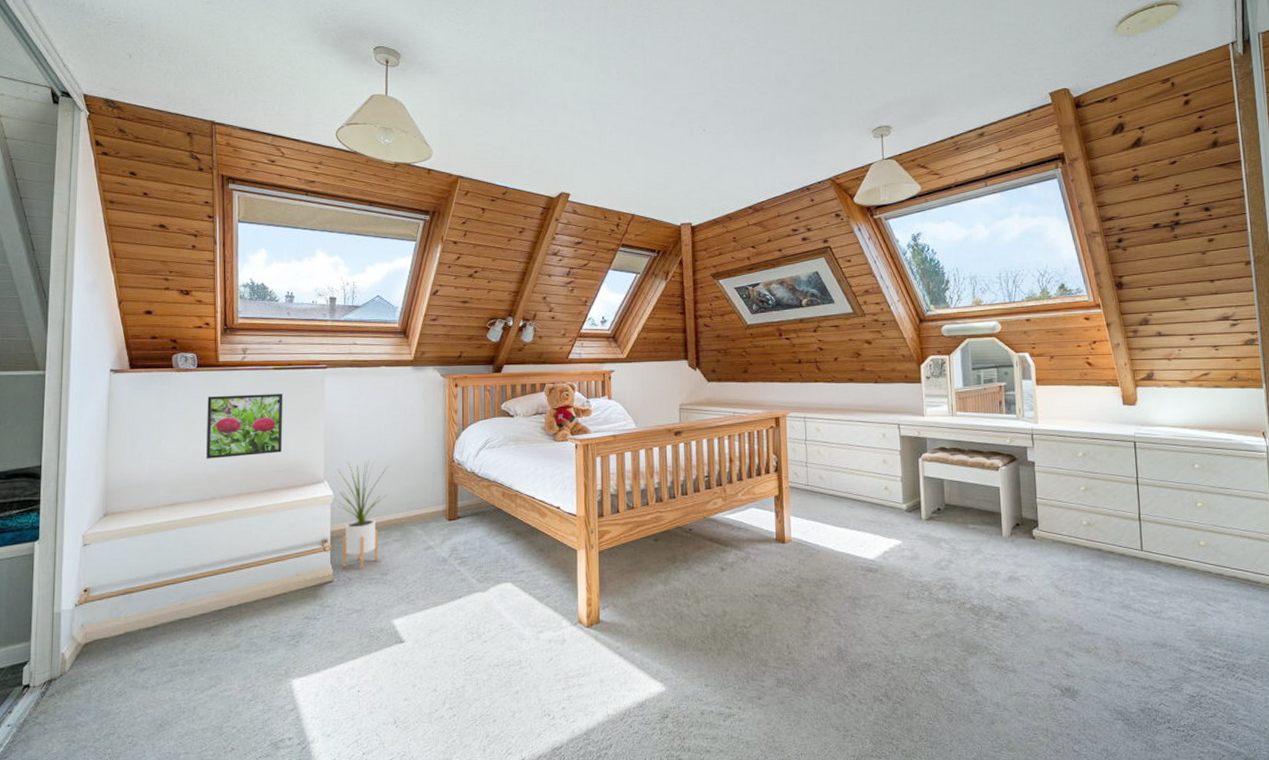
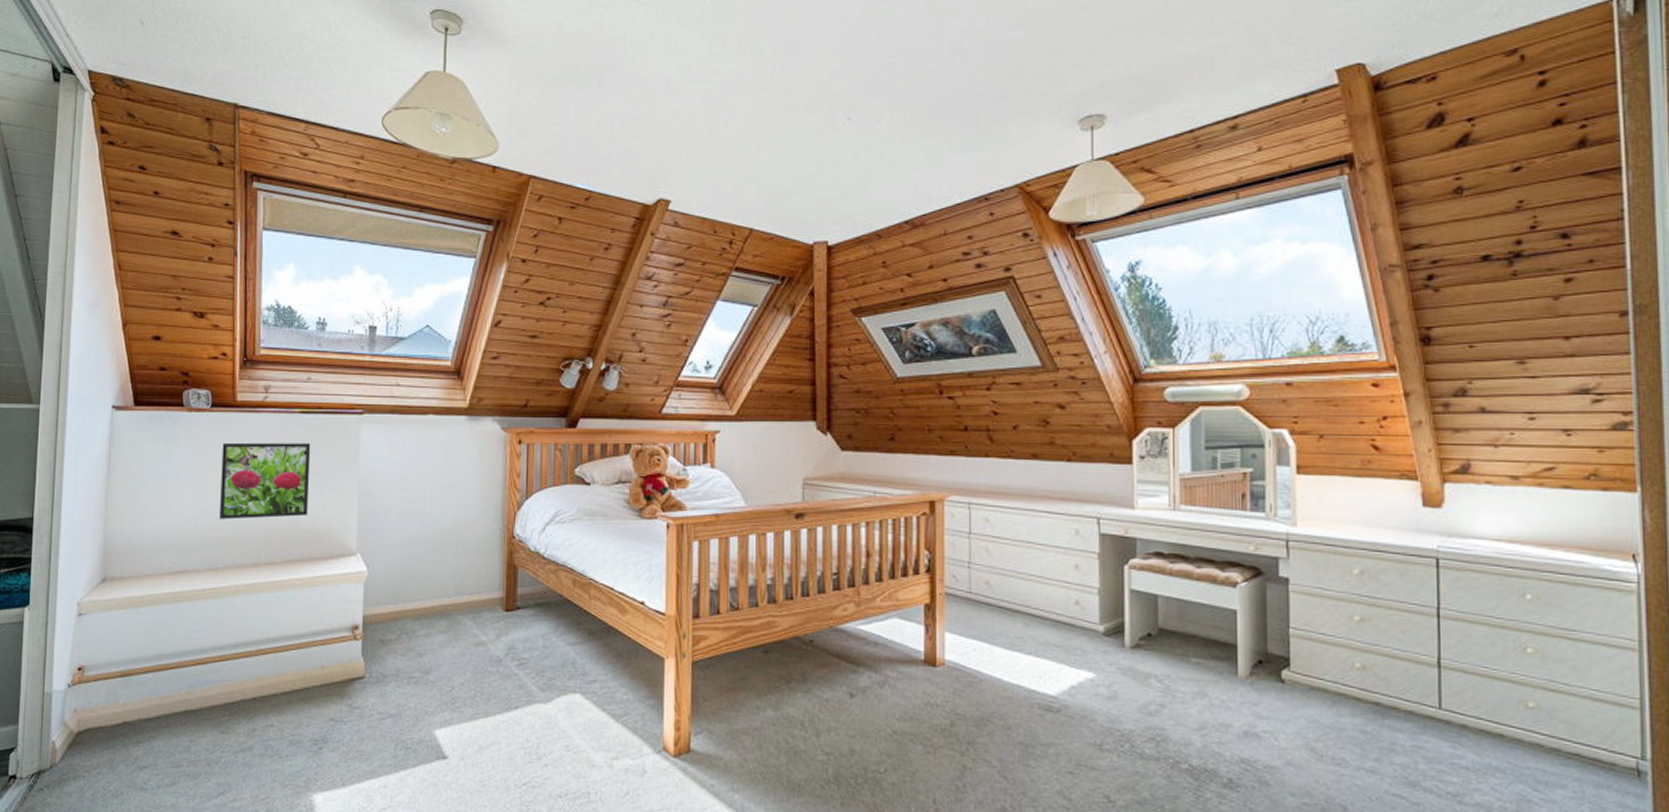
house plant: present [331,459,388,569] -> none [364,530,434,665]

